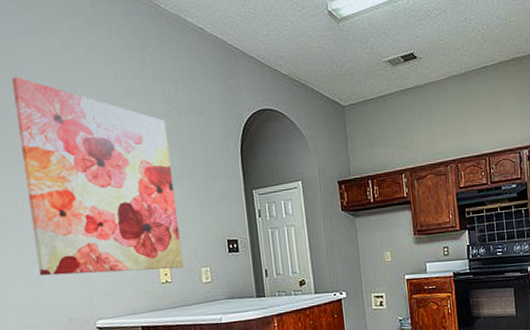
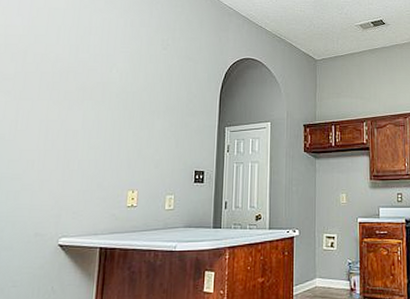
wall art: present [12,77,184,276] -> none [19,20,159,194]

